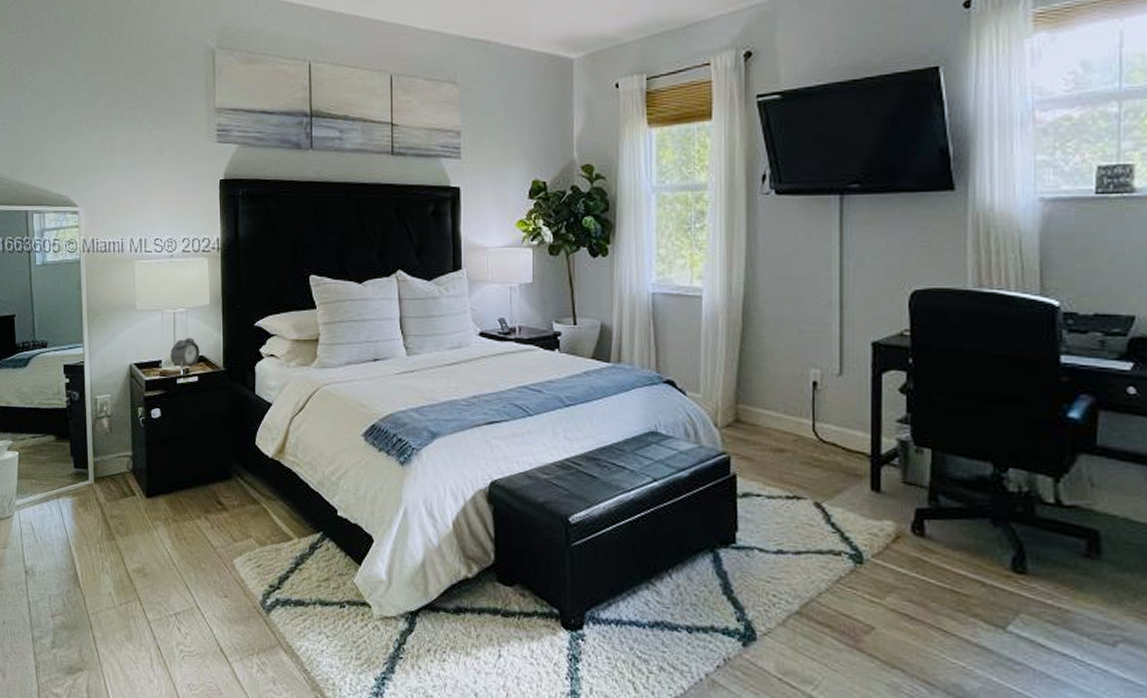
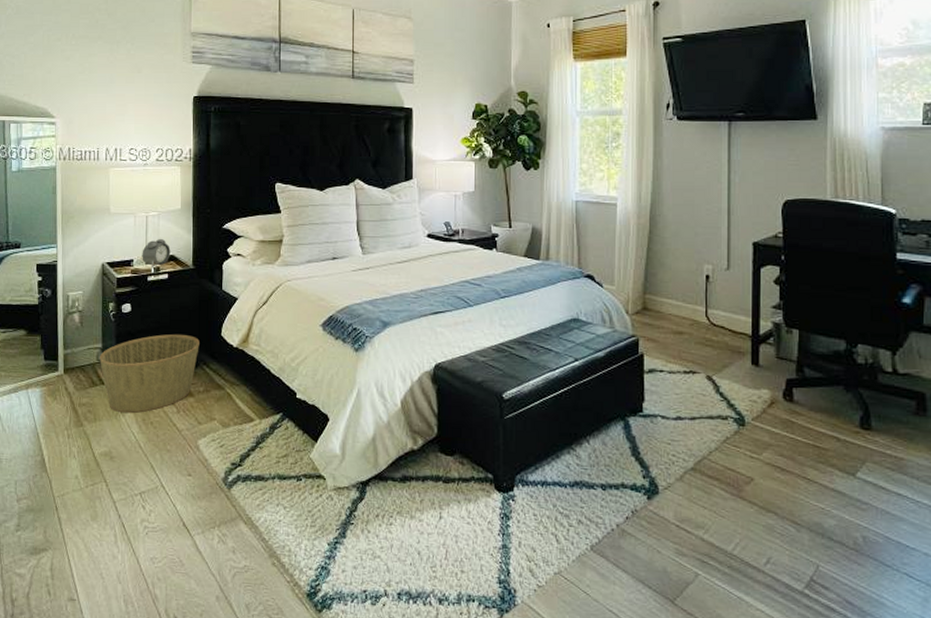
basket: none [129,442,233,527] -> present [99,334,199,413]

